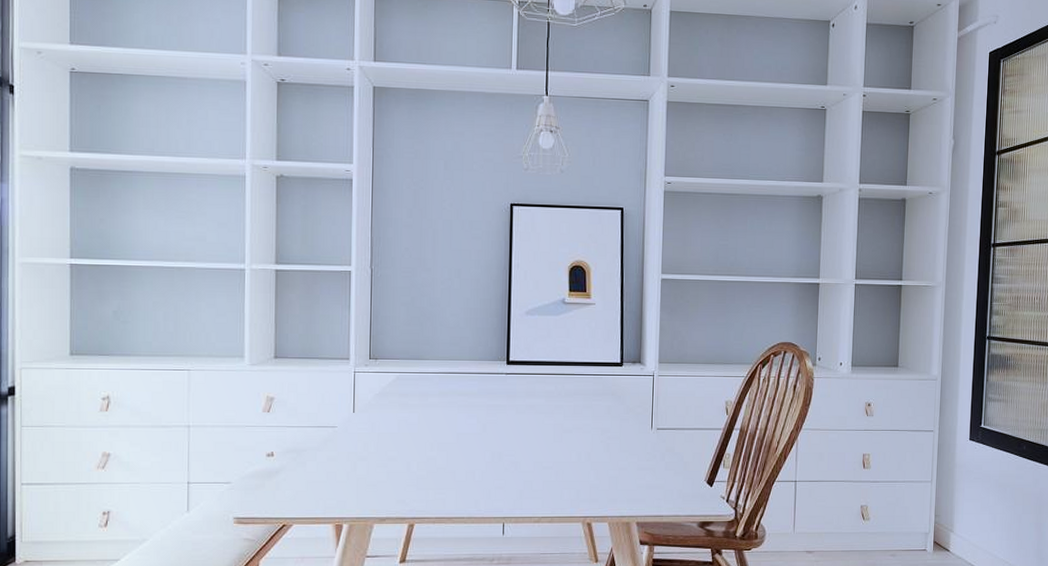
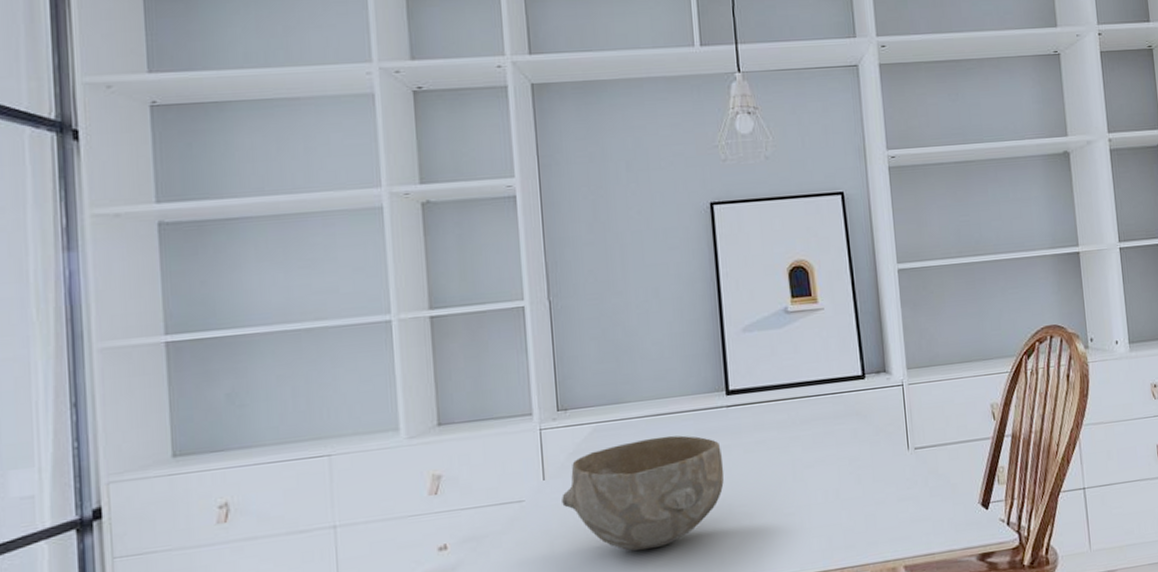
bowl: none [366,391,499,479] -> present [562,435,724,551]

